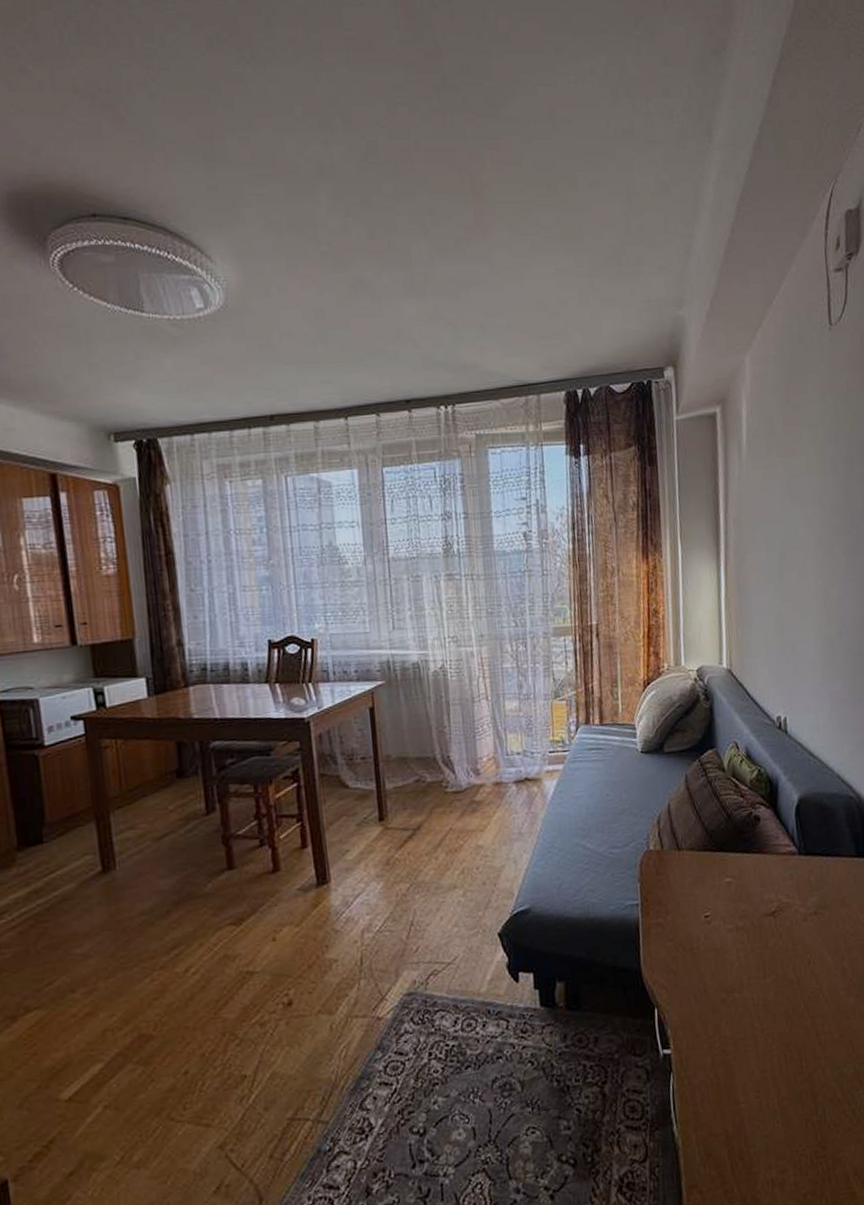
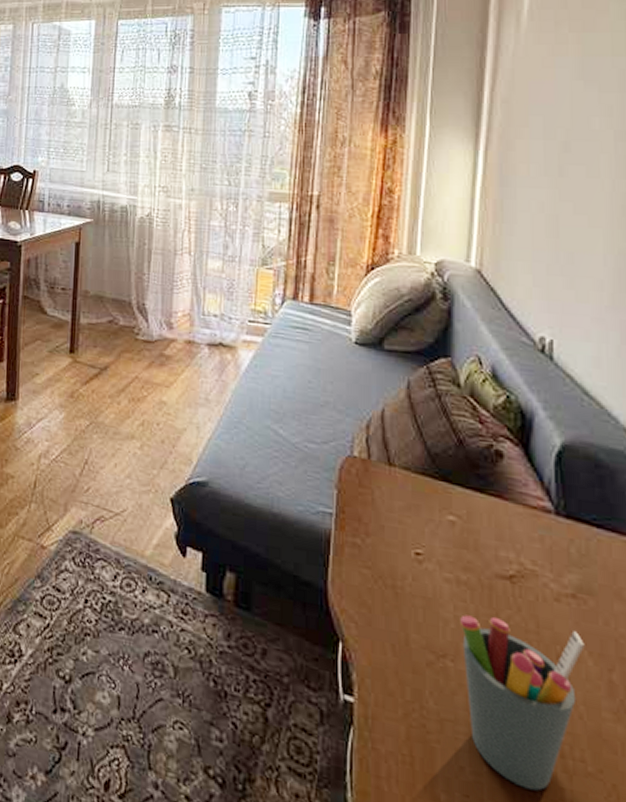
pen holder: none [741,939,825,1069] -> present [460,615,585,791]

